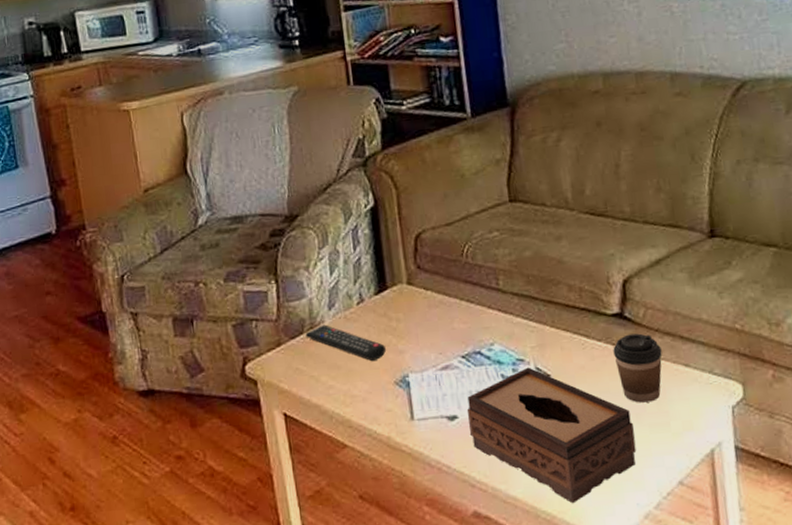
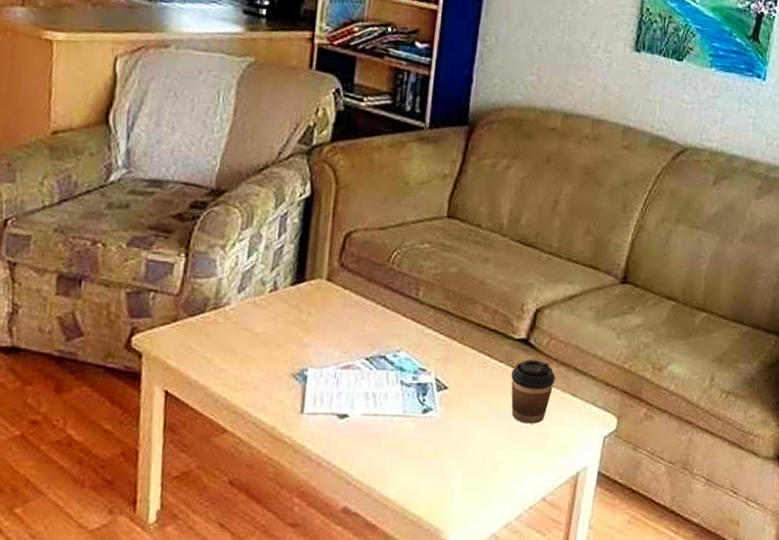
remote control: present [305,324,386,361] -> none [206,307,290,350]
tissue box: present [467,367,637,504] -> none [357,377,513,509]

